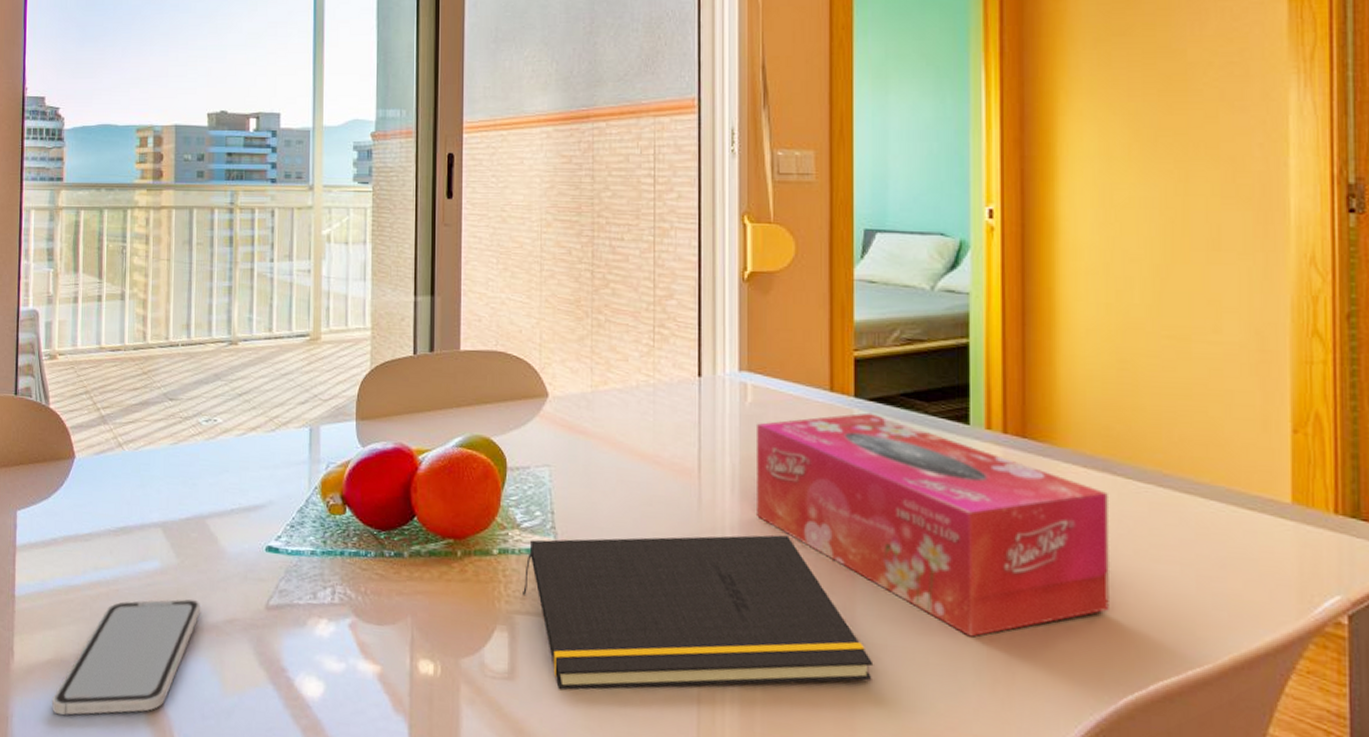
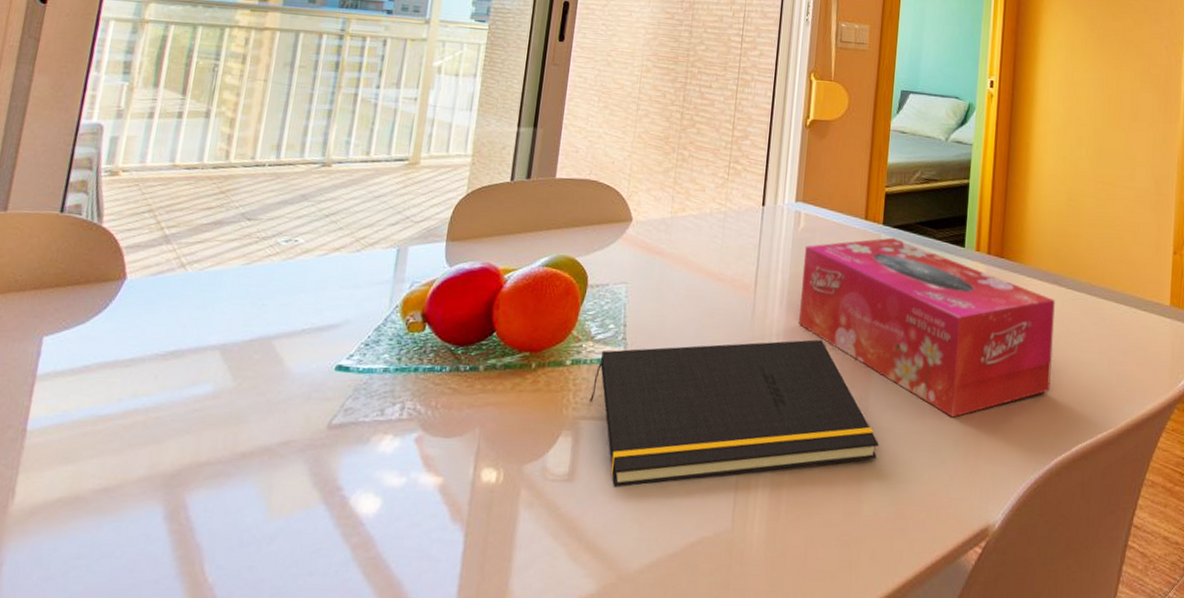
smartphone: present [52,599,200,715] -> none [56,422,254,558]

